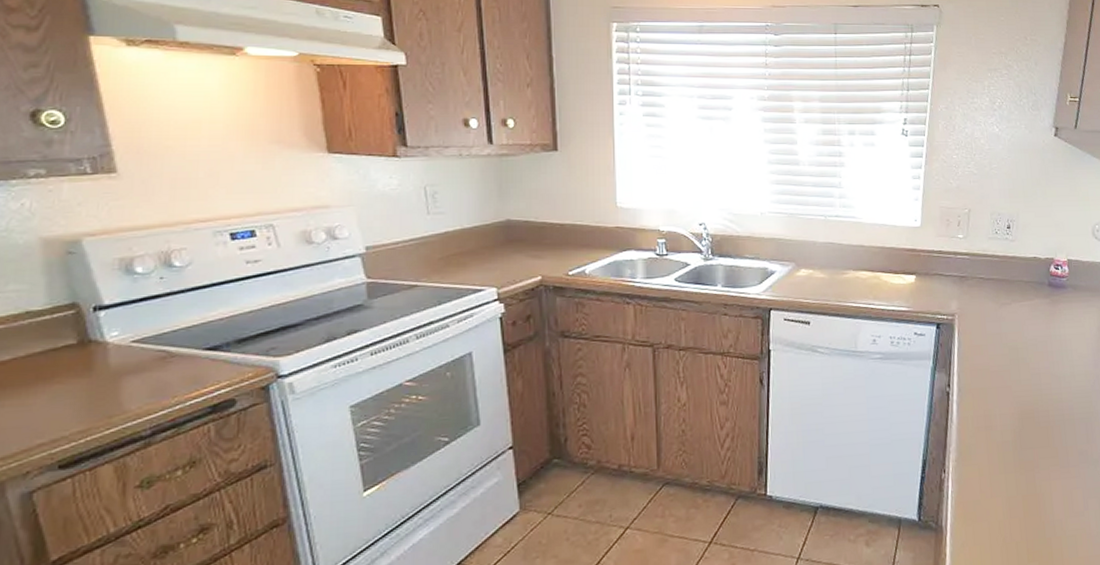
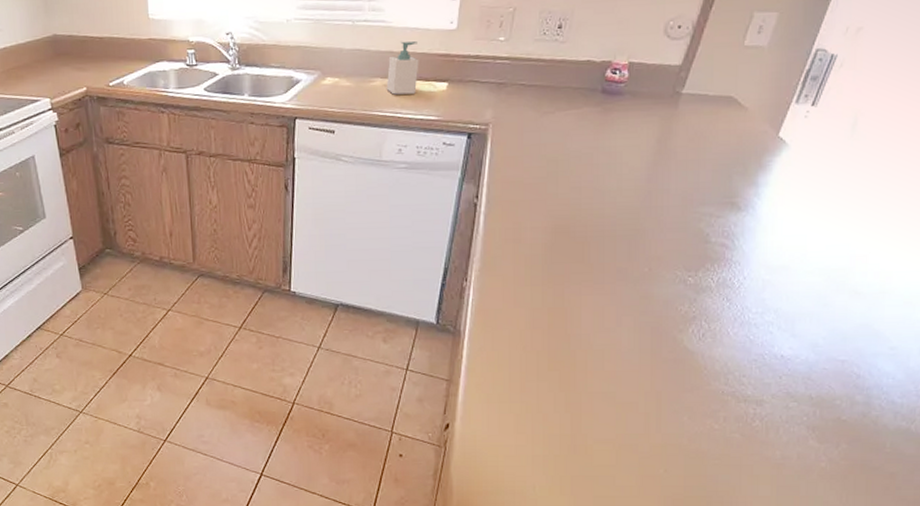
soap bottle: none [858,236,889,287] -> present [386,41,419,95]

